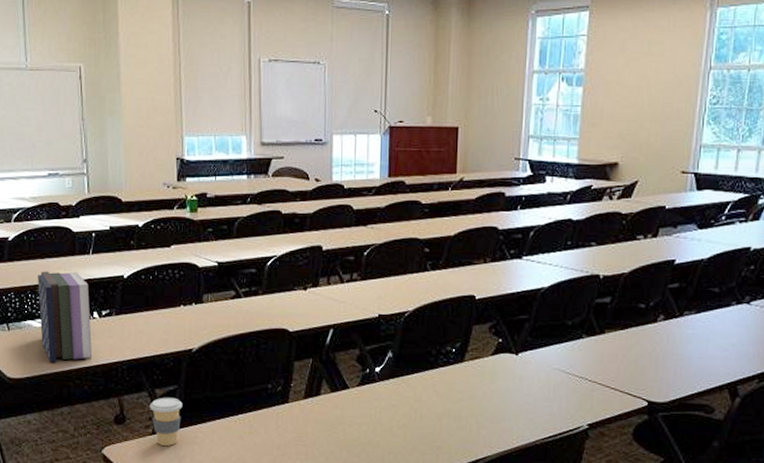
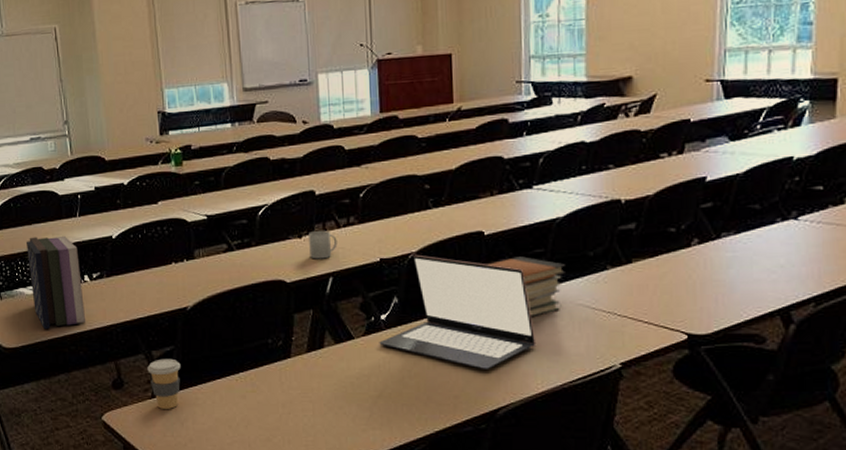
mug: none [313,283,340,312] -> present [309,230,338,259]
laptop: none [372,313,515,424] -> present [379,254,537,369]
book stack: none [477,321,546,378] -> present [489,256,565,318]

